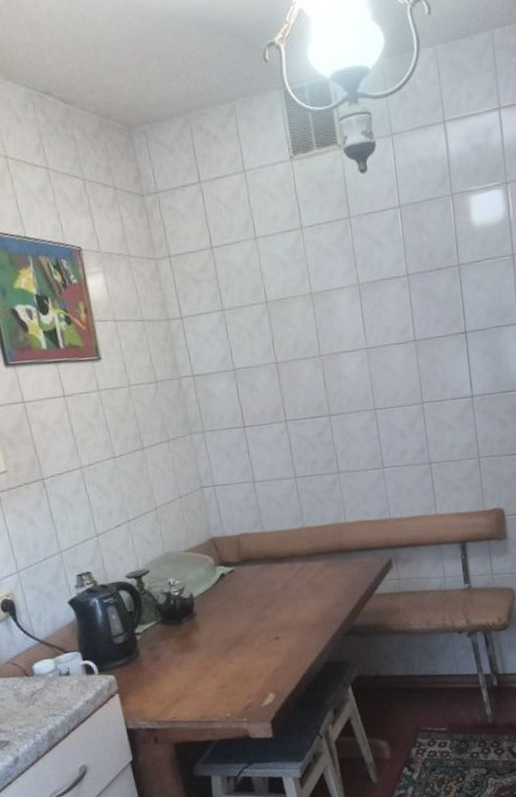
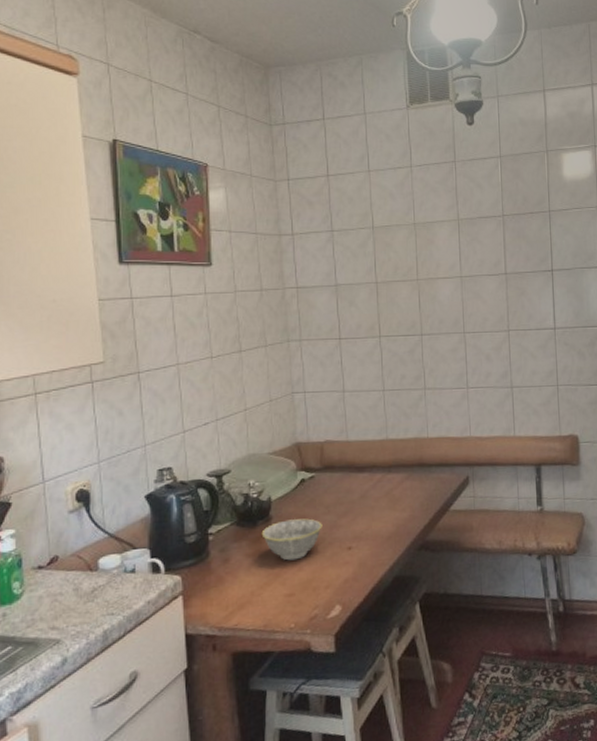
bowl: none [187,612,247,654] -> present [261,518,322,561]

